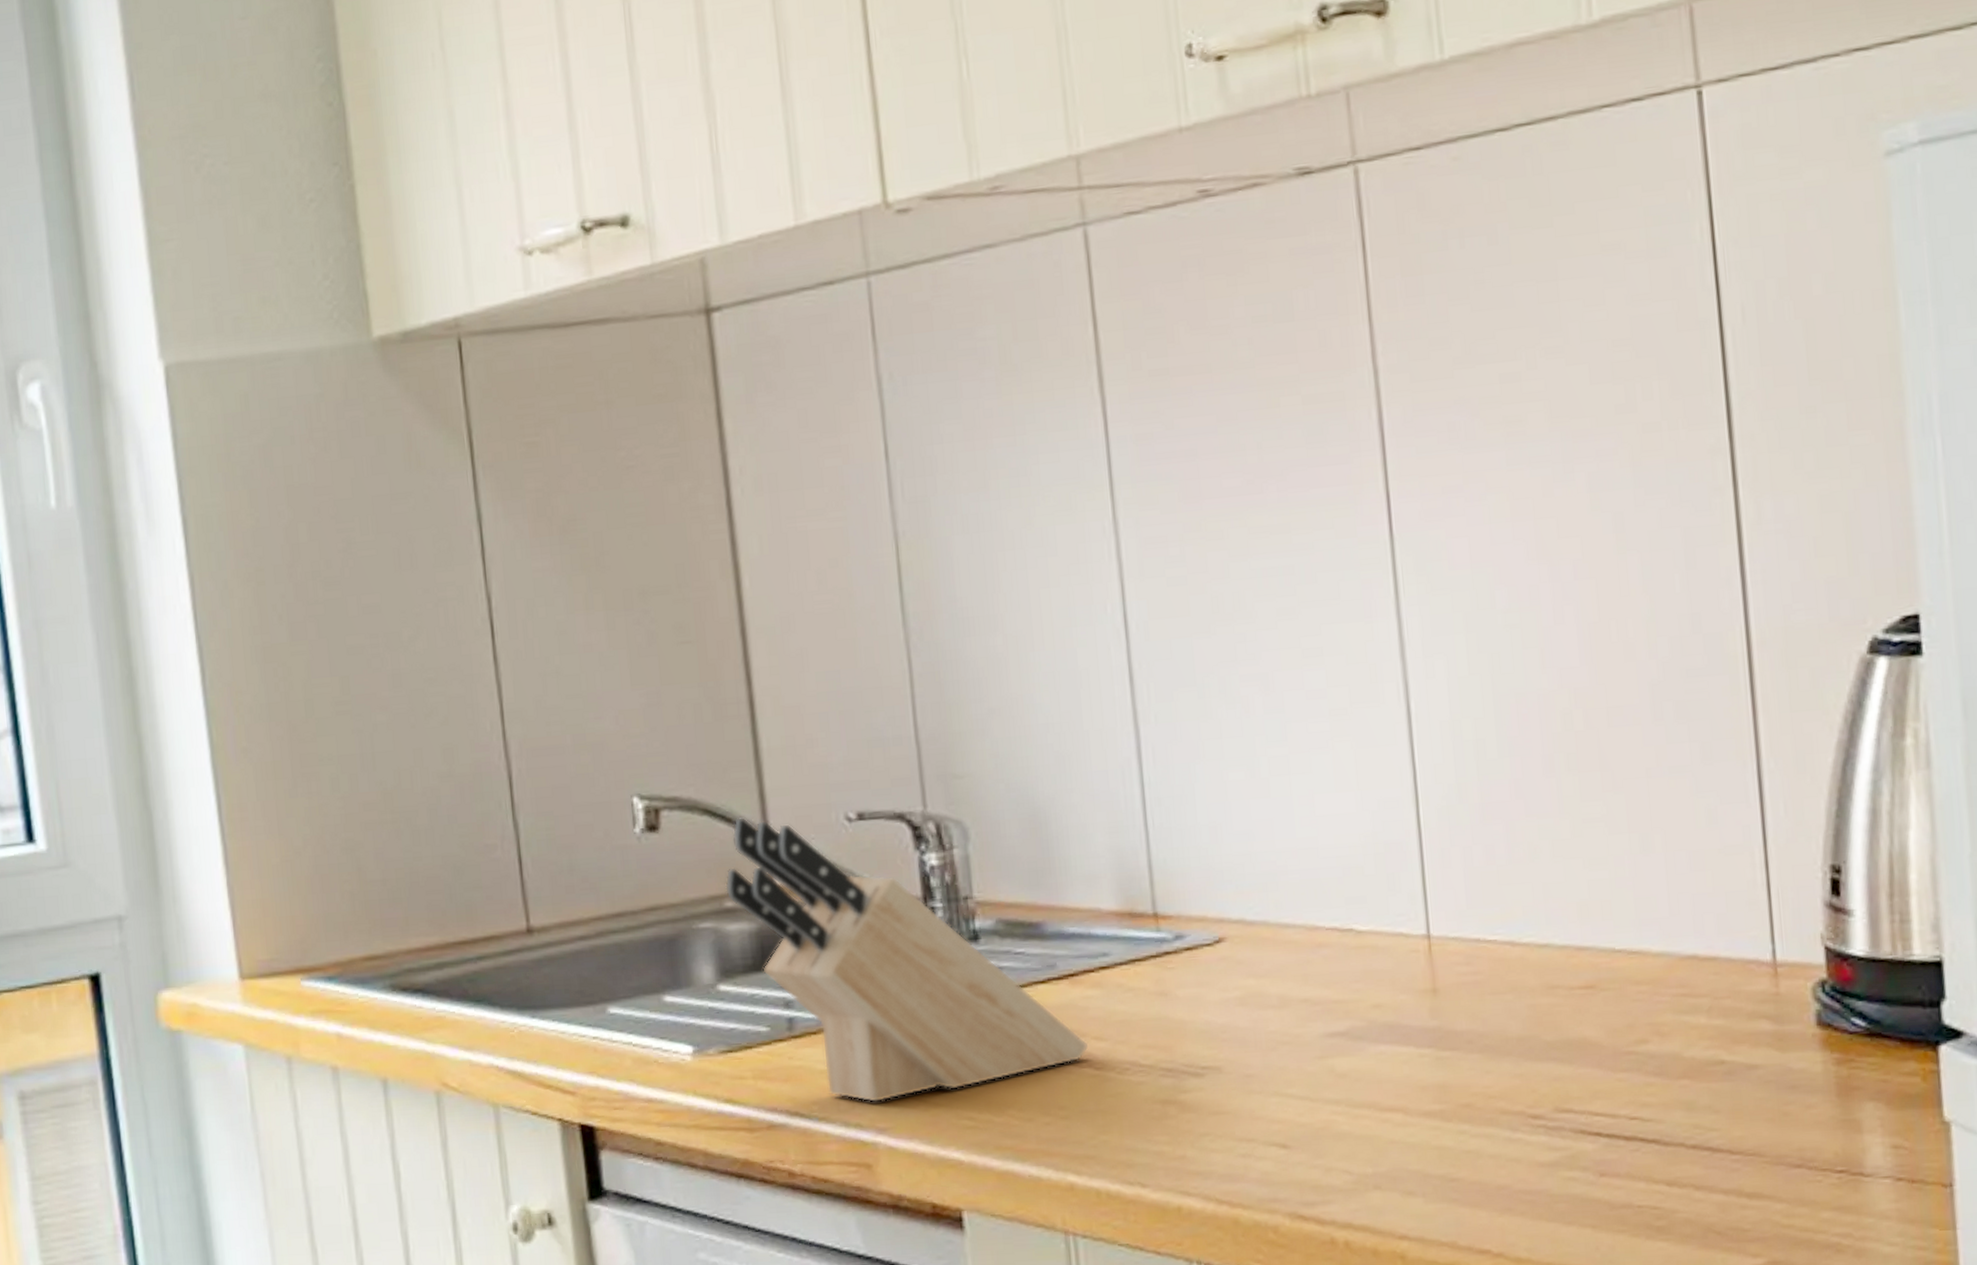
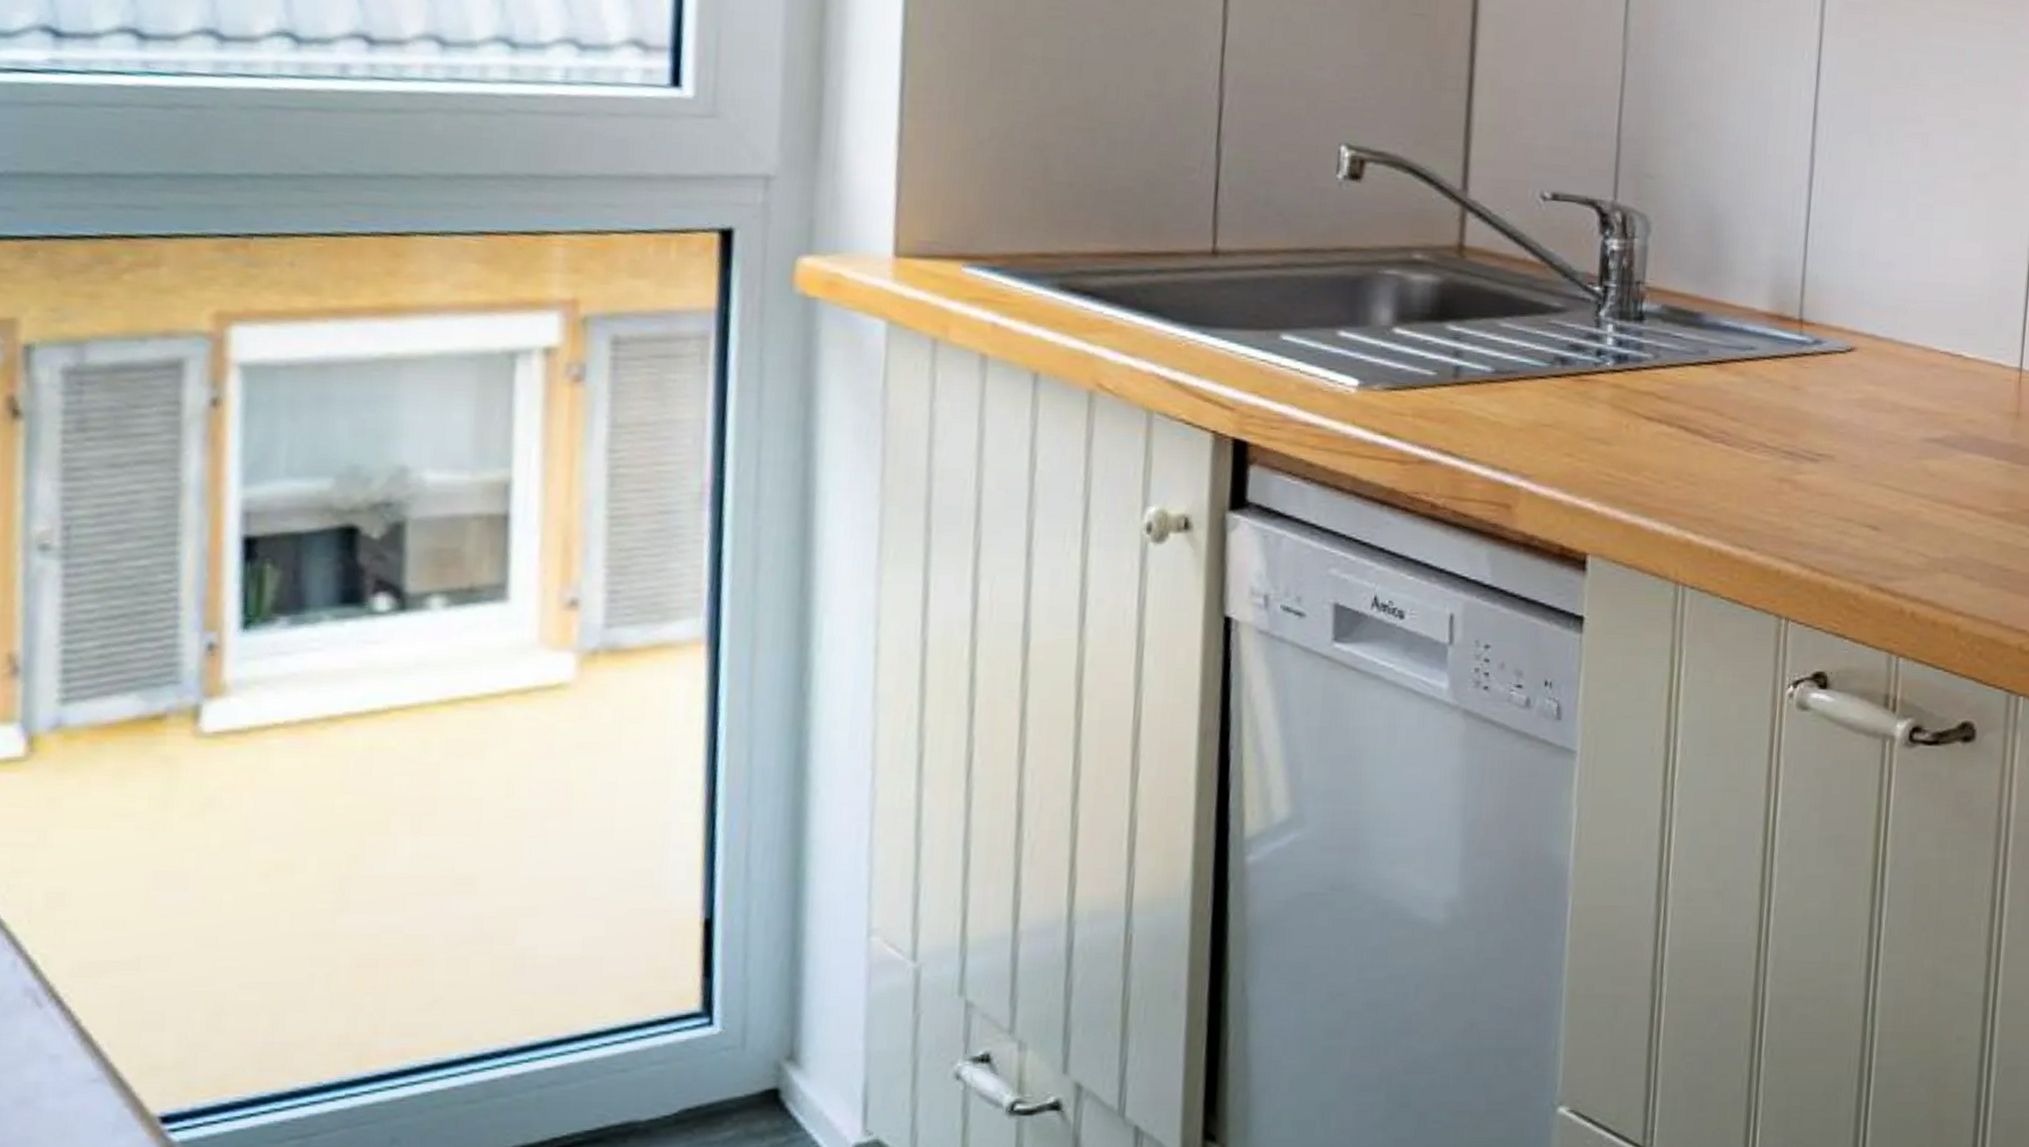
knife block: present [725,816,1089,1103] -> none [1416,179,1725,452]

